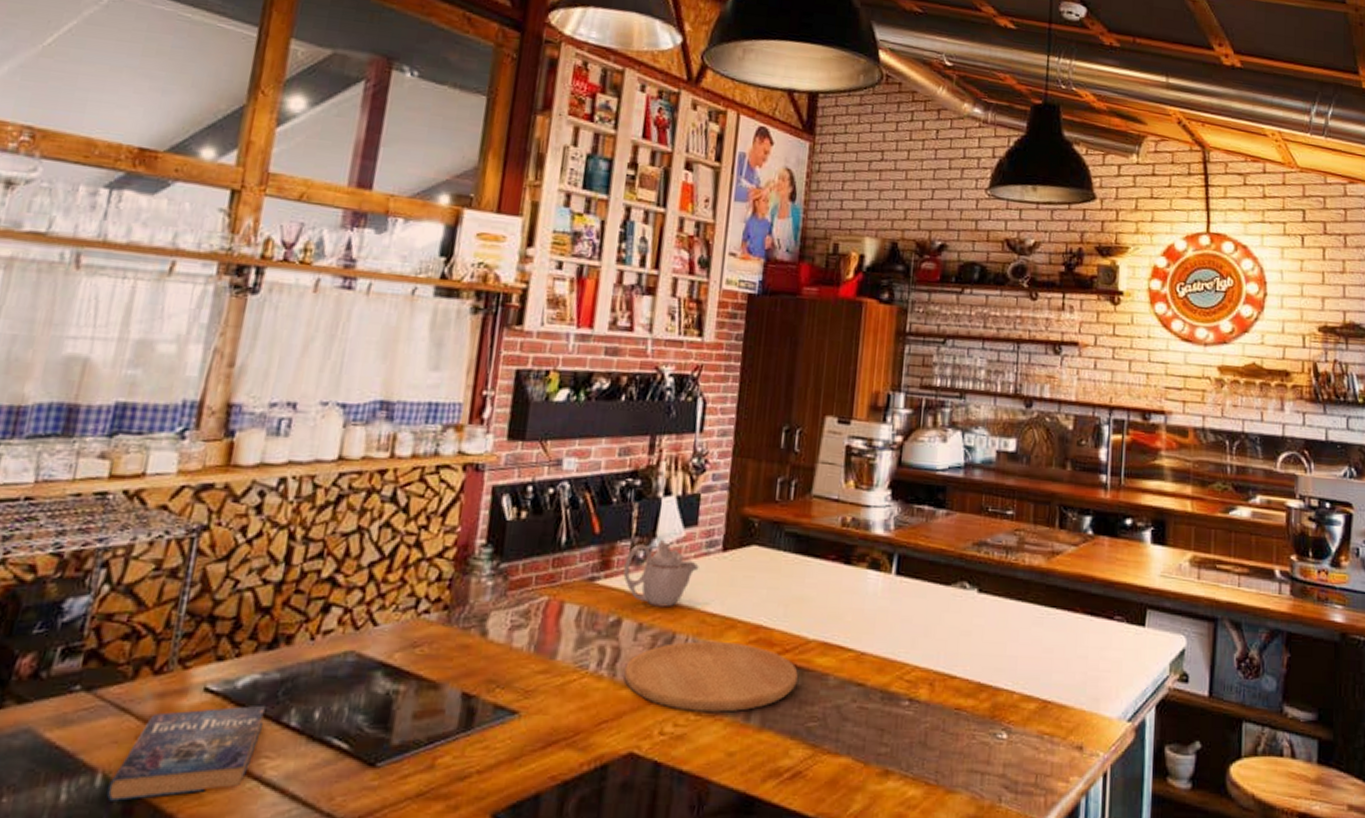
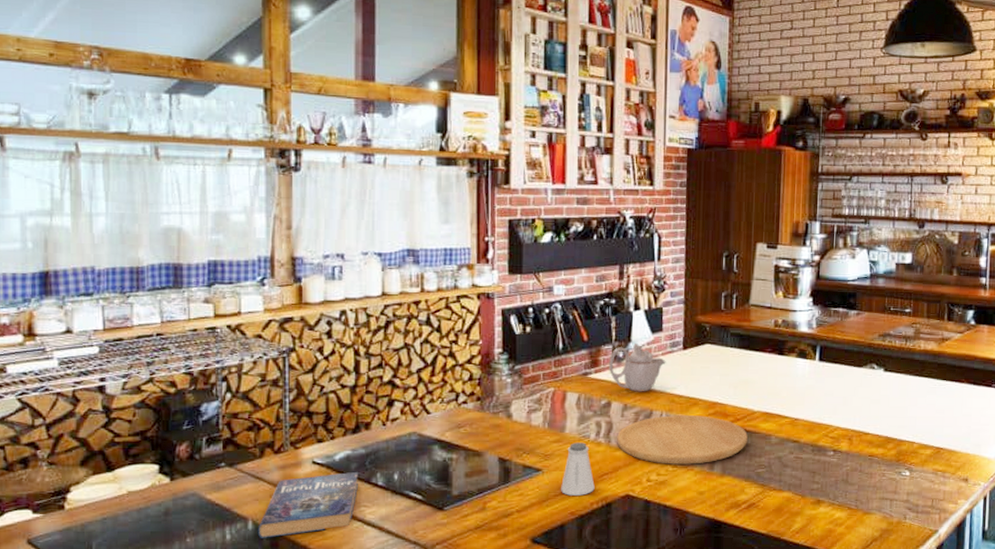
saltshaker: none [541,674,588,752] -> present [561,442,595,495]

